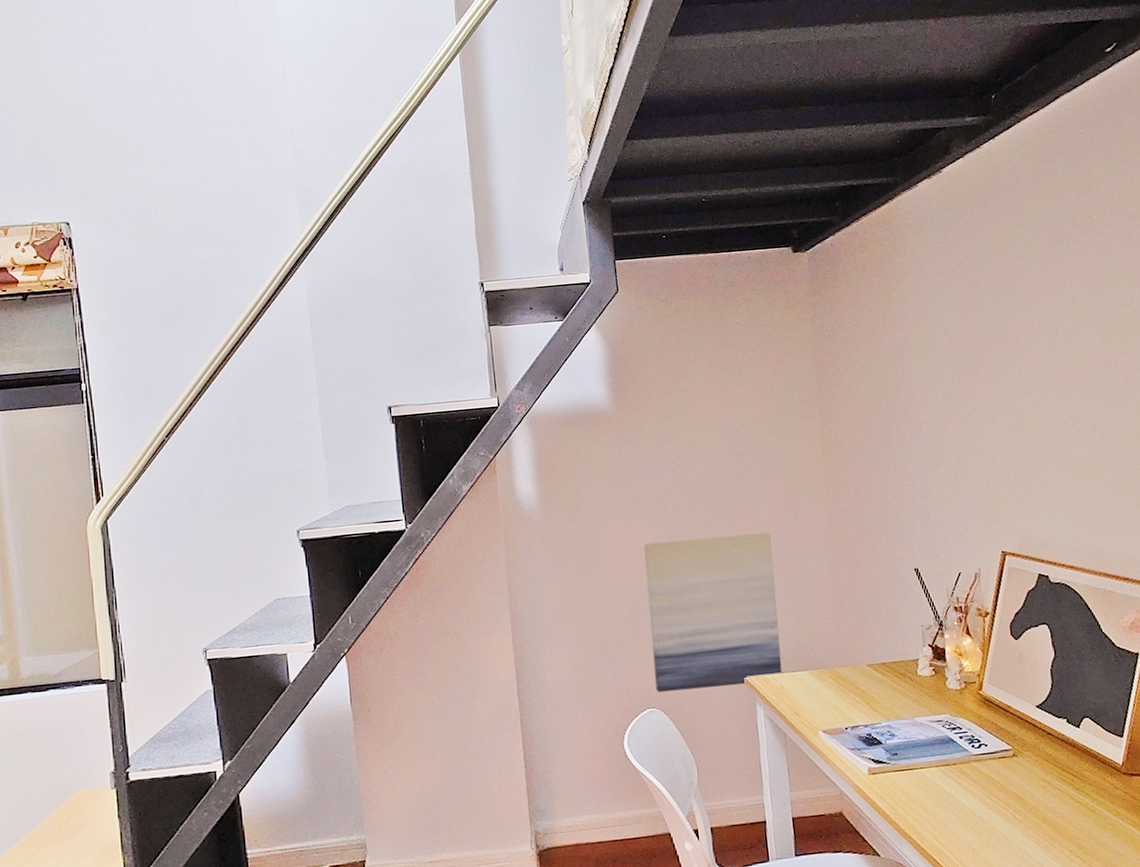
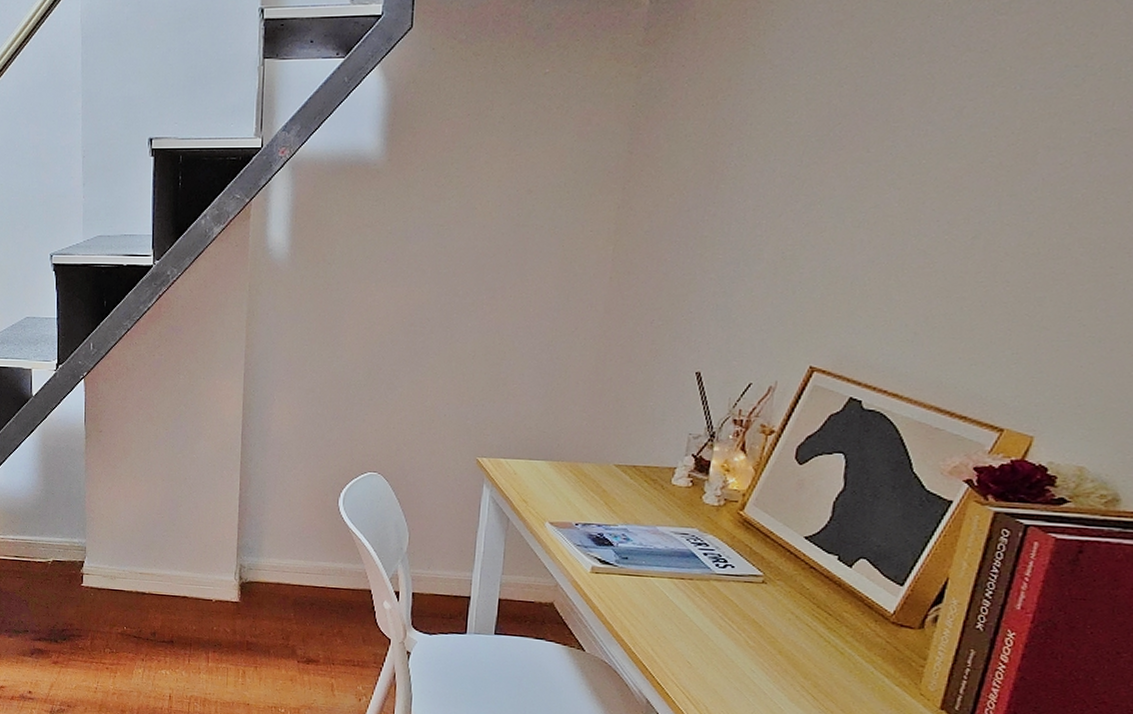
wall art: present [643,532,783,693] -> none [381,308,535,464]

